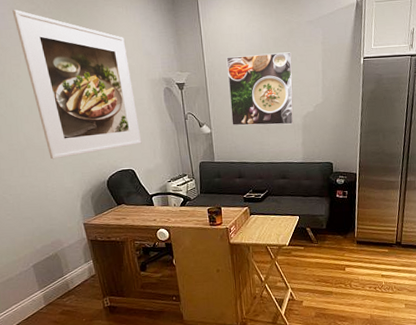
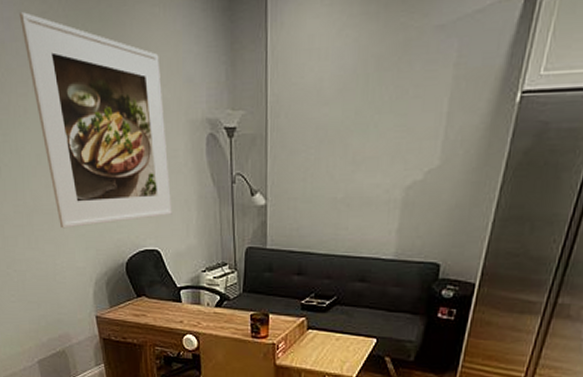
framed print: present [226,52,294,126] -> none [297,80,401,200]

